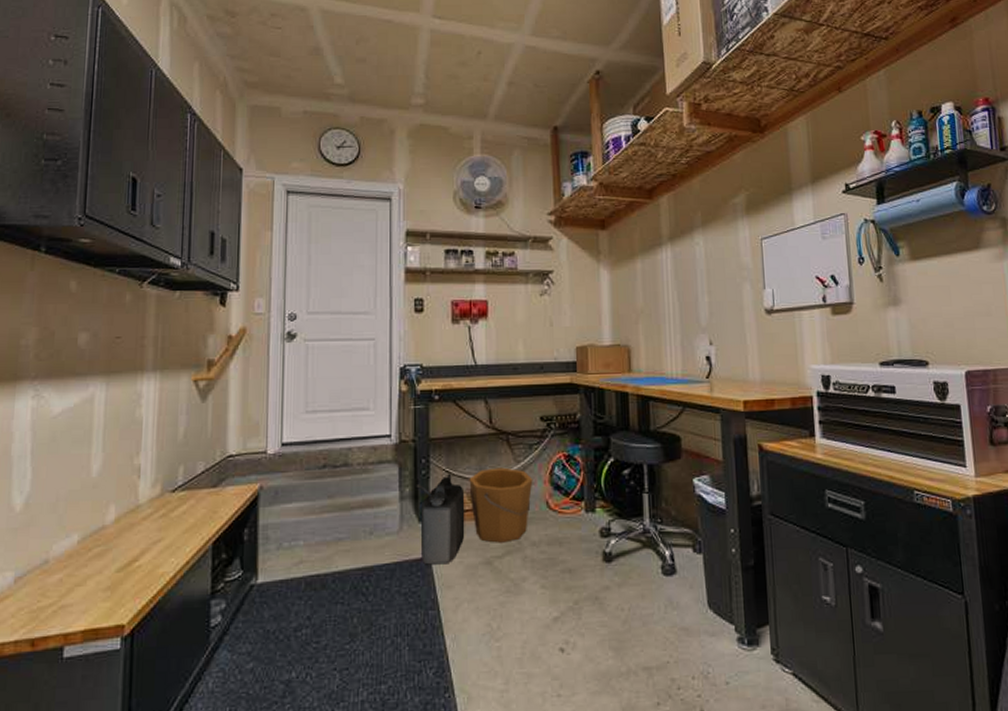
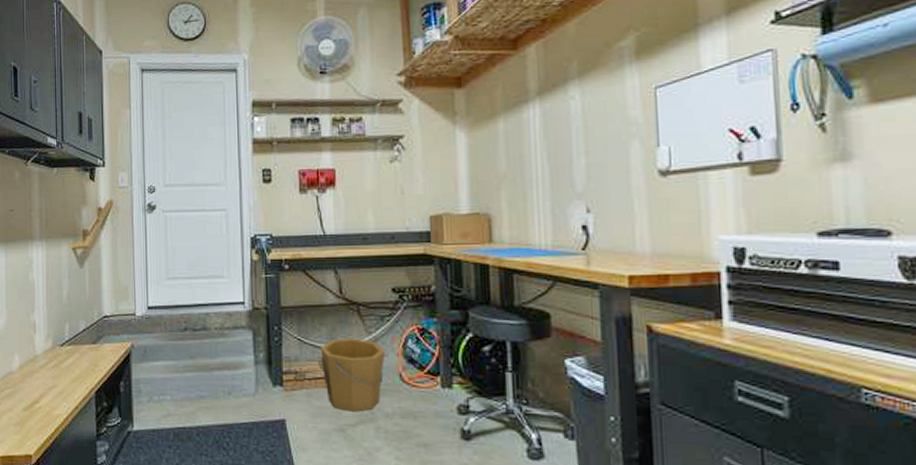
fuel can: present [416,473,465,565] -> none [269,341,318,428]

